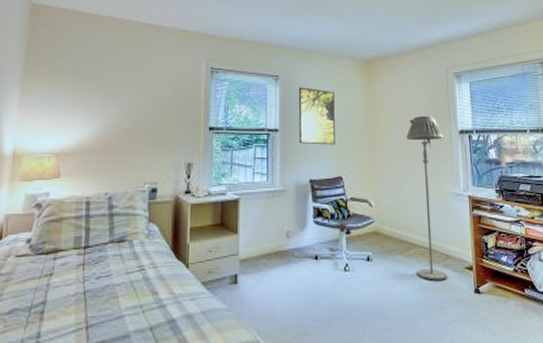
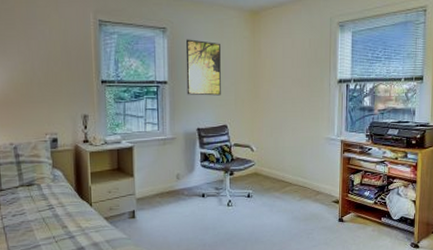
floor lamp: present [407,115,447,281] -> none [288,66,323,212]

